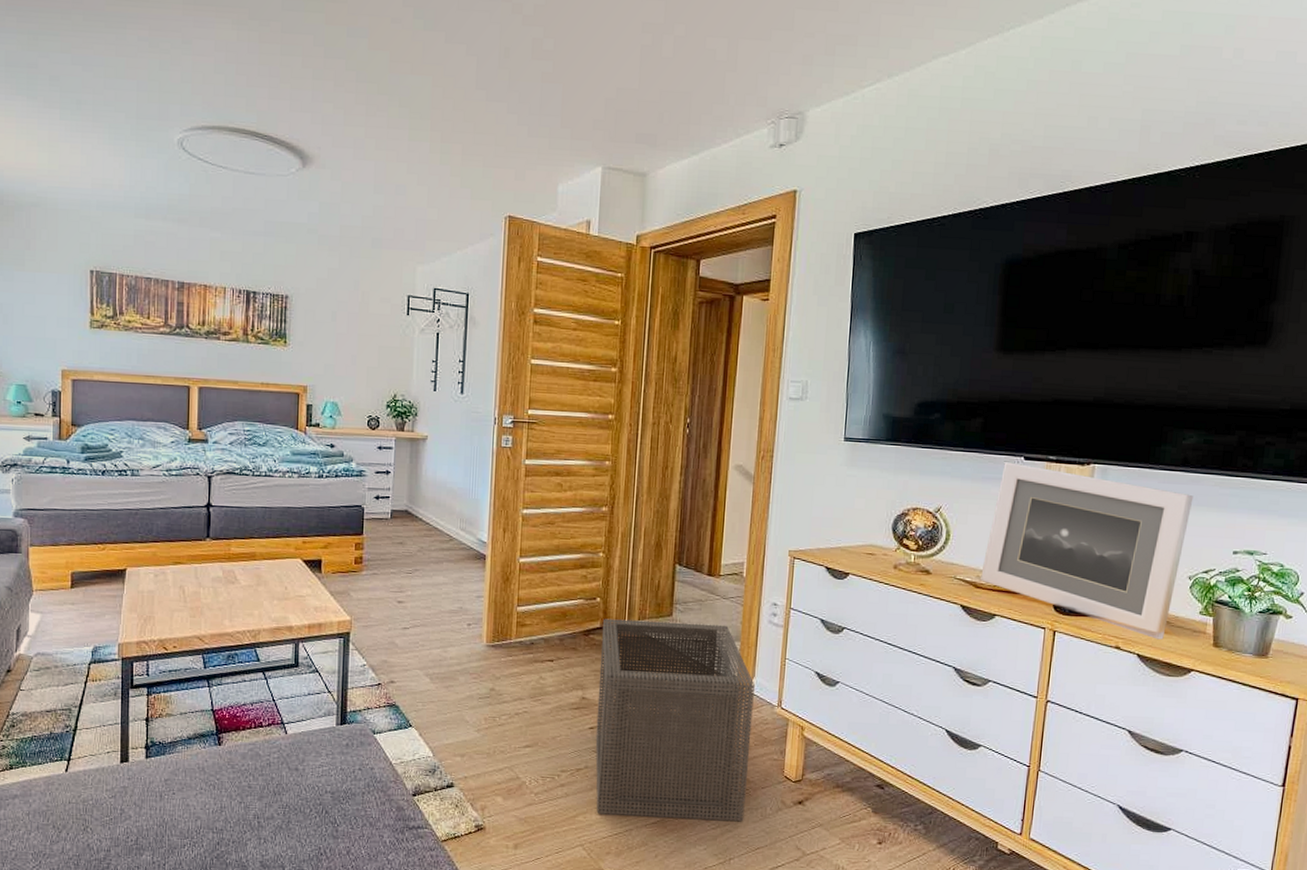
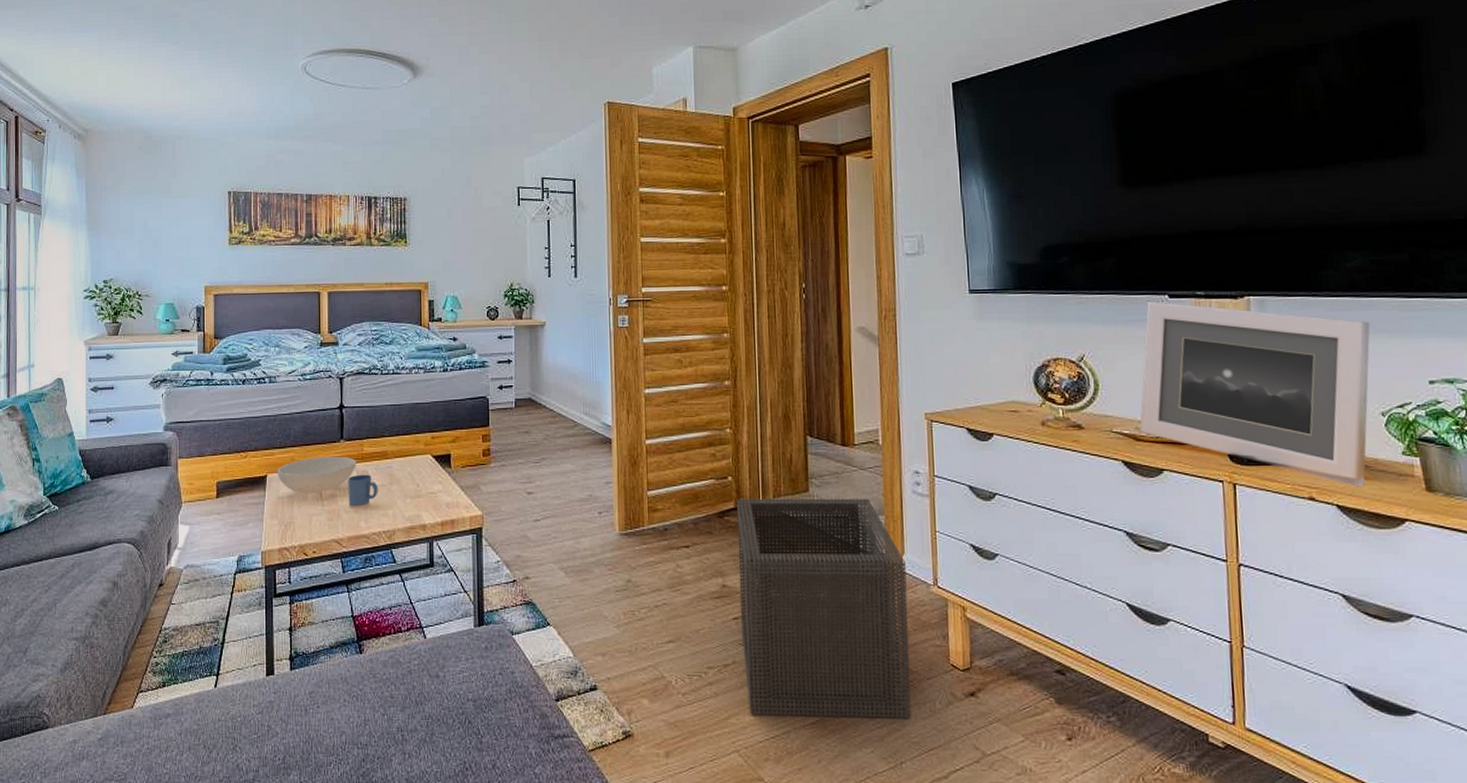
bowl: none [138,553,223,590] -> present [278,456,357,494]
mug: none [212,573,244,607] -> present [348,474,378,508]

